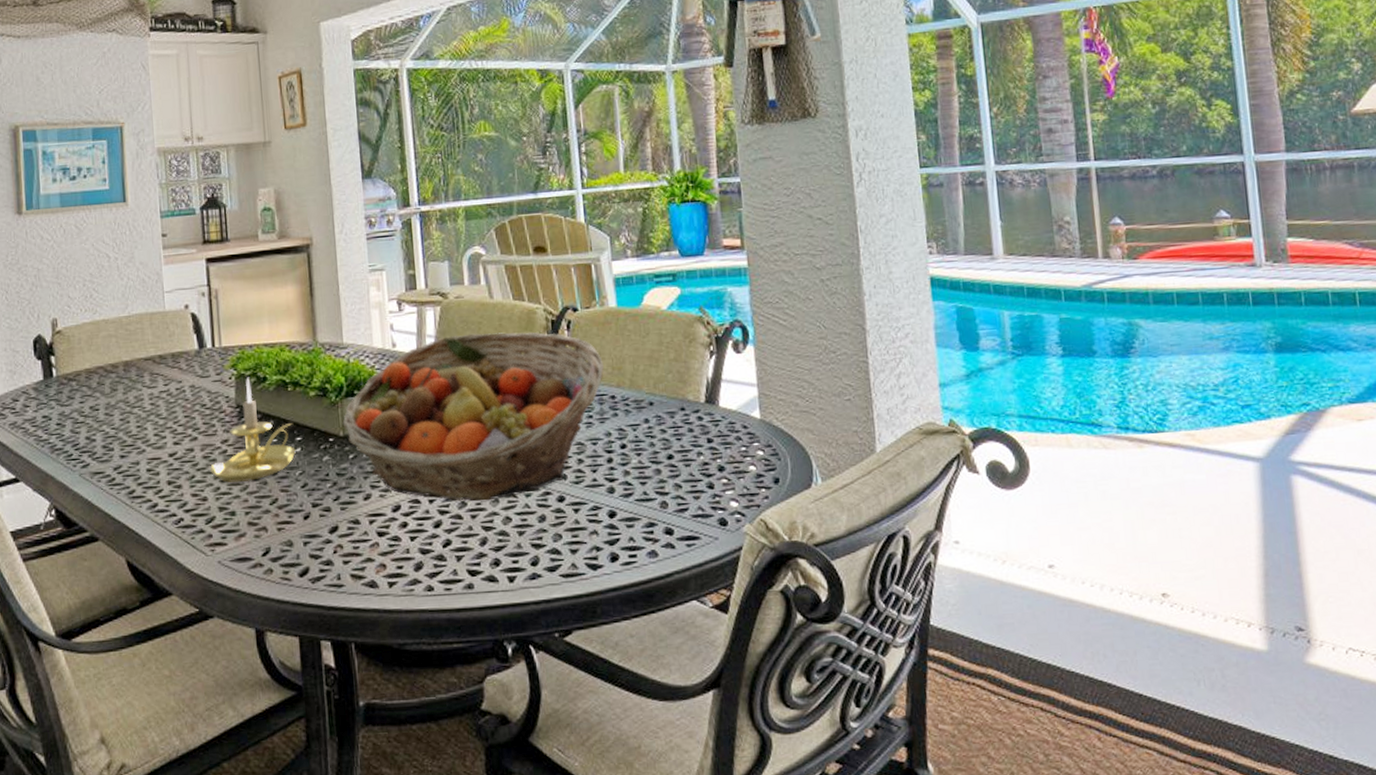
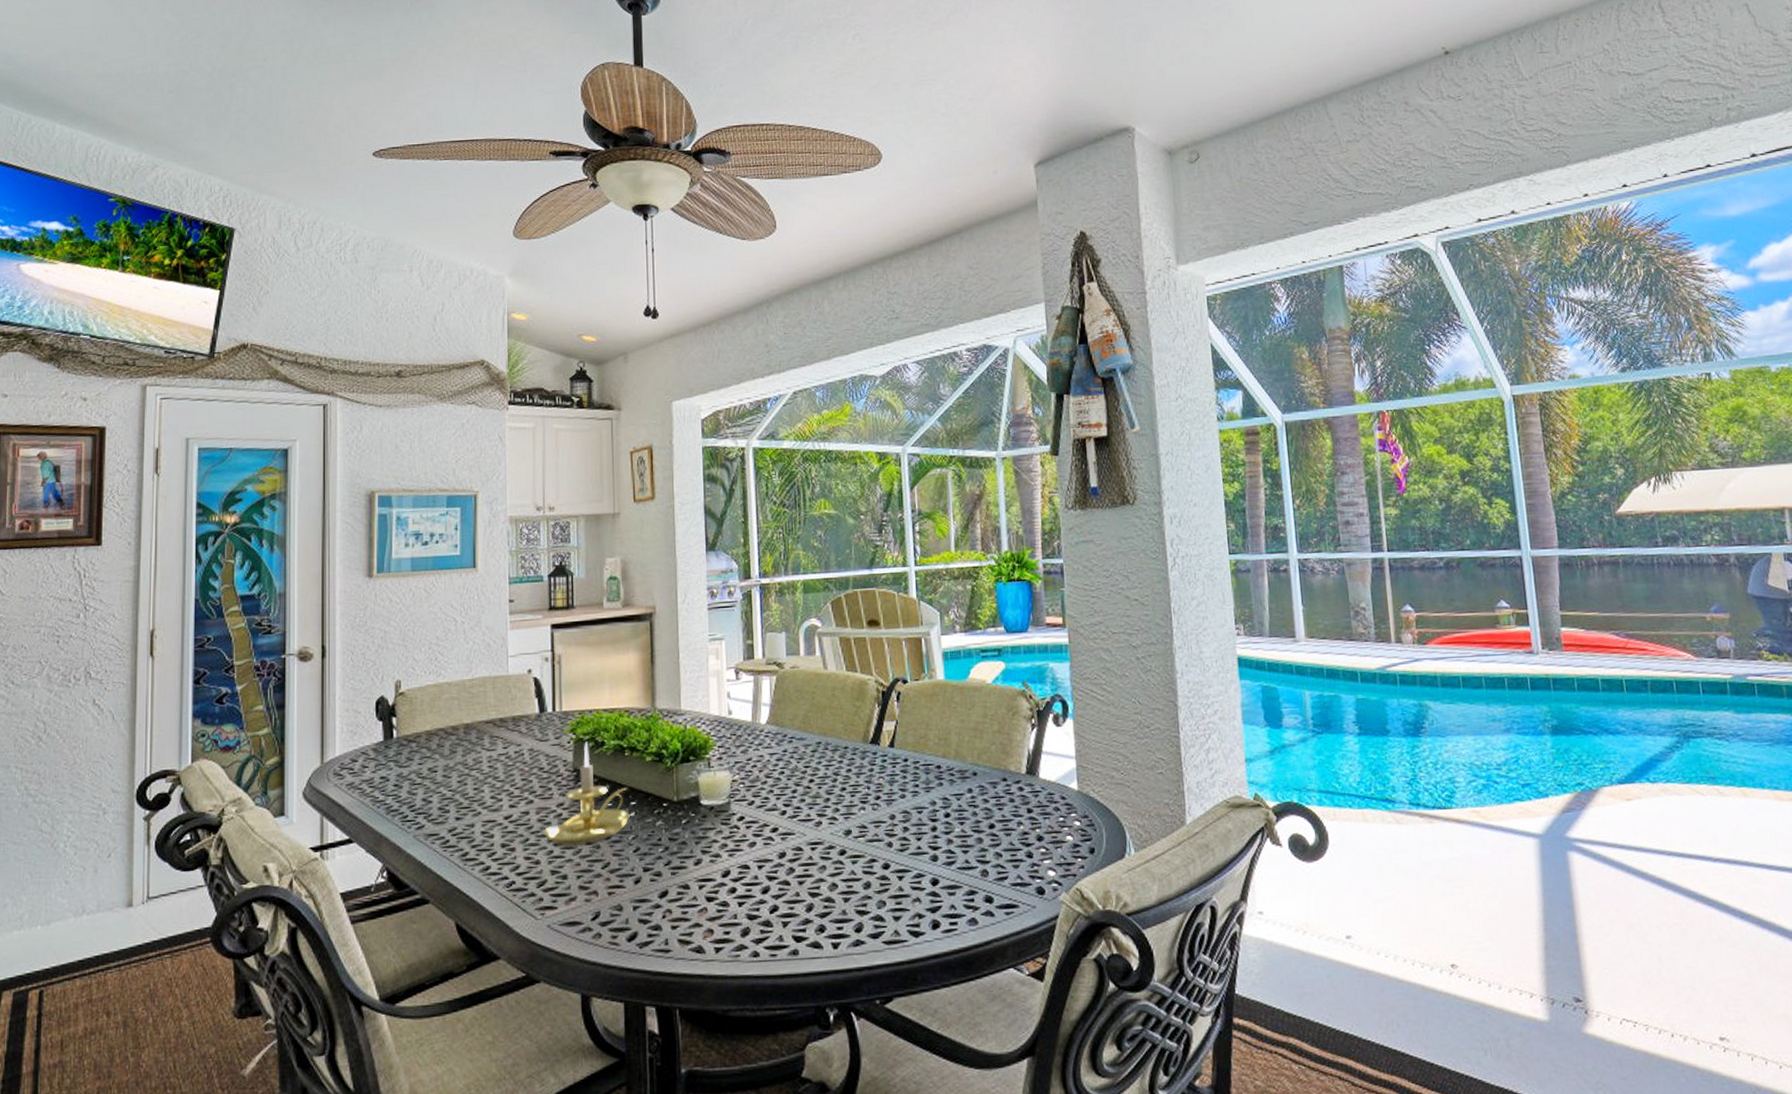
fruit basket: present [342,332,604,501] -> none [676,702,931,868]

